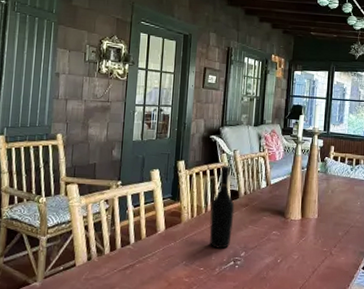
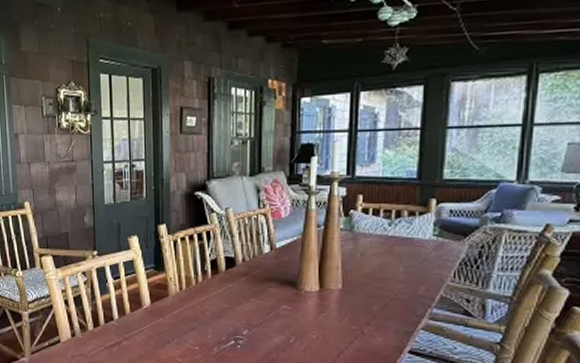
wine bottle: present [209,165,235,249] -> none [201,228,231,326]

